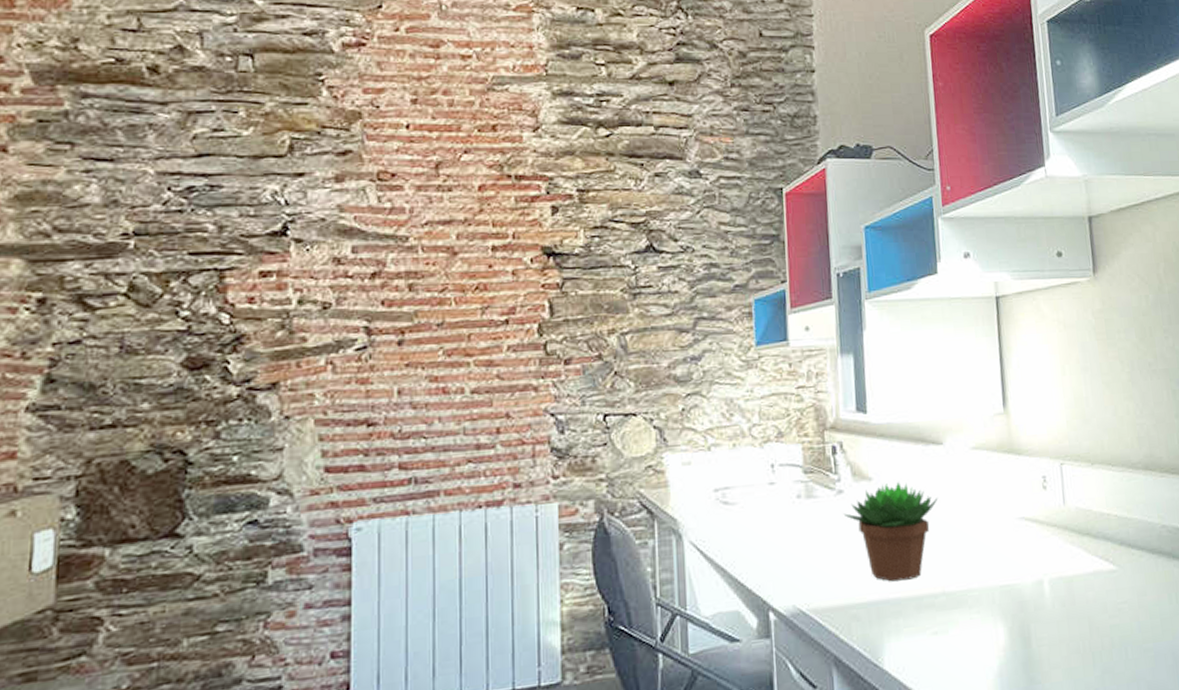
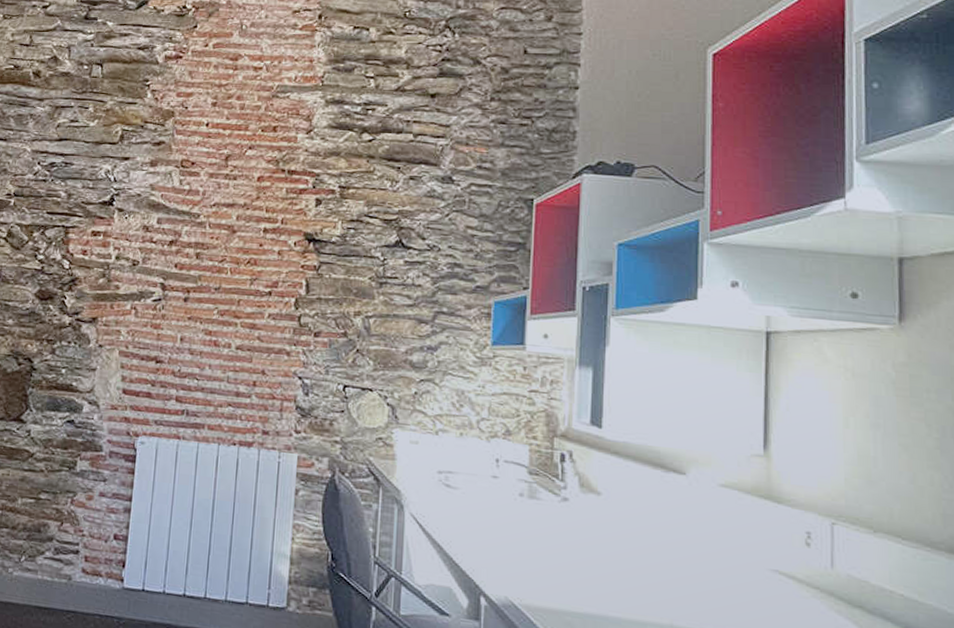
succulent plant: present [843,482,938,582] -> none [566,501,675,603]

